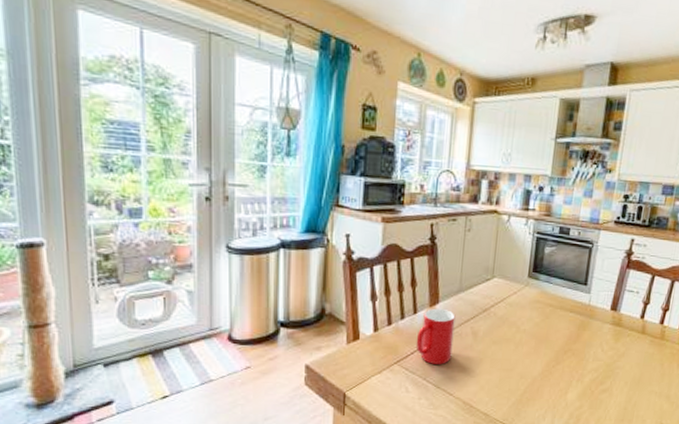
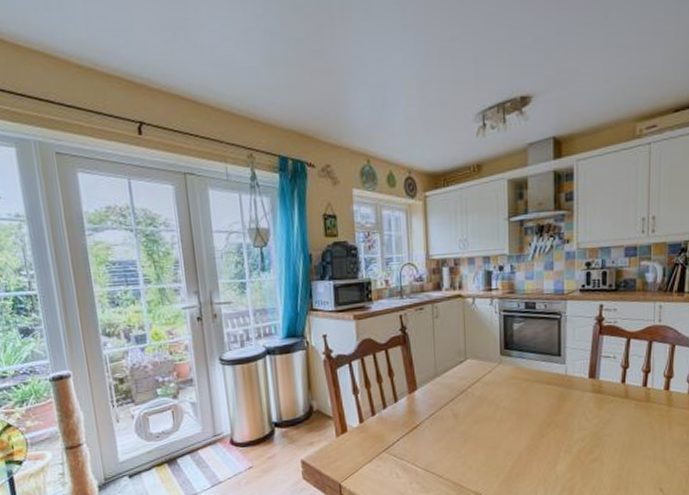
cup: present [416,308,455,364] -> none [400,394,436,449]

